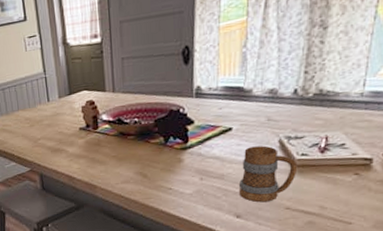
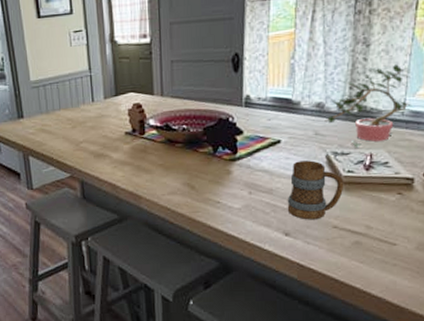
potted plant: none [278,45,375,131] -> present [324,64,414,148]

